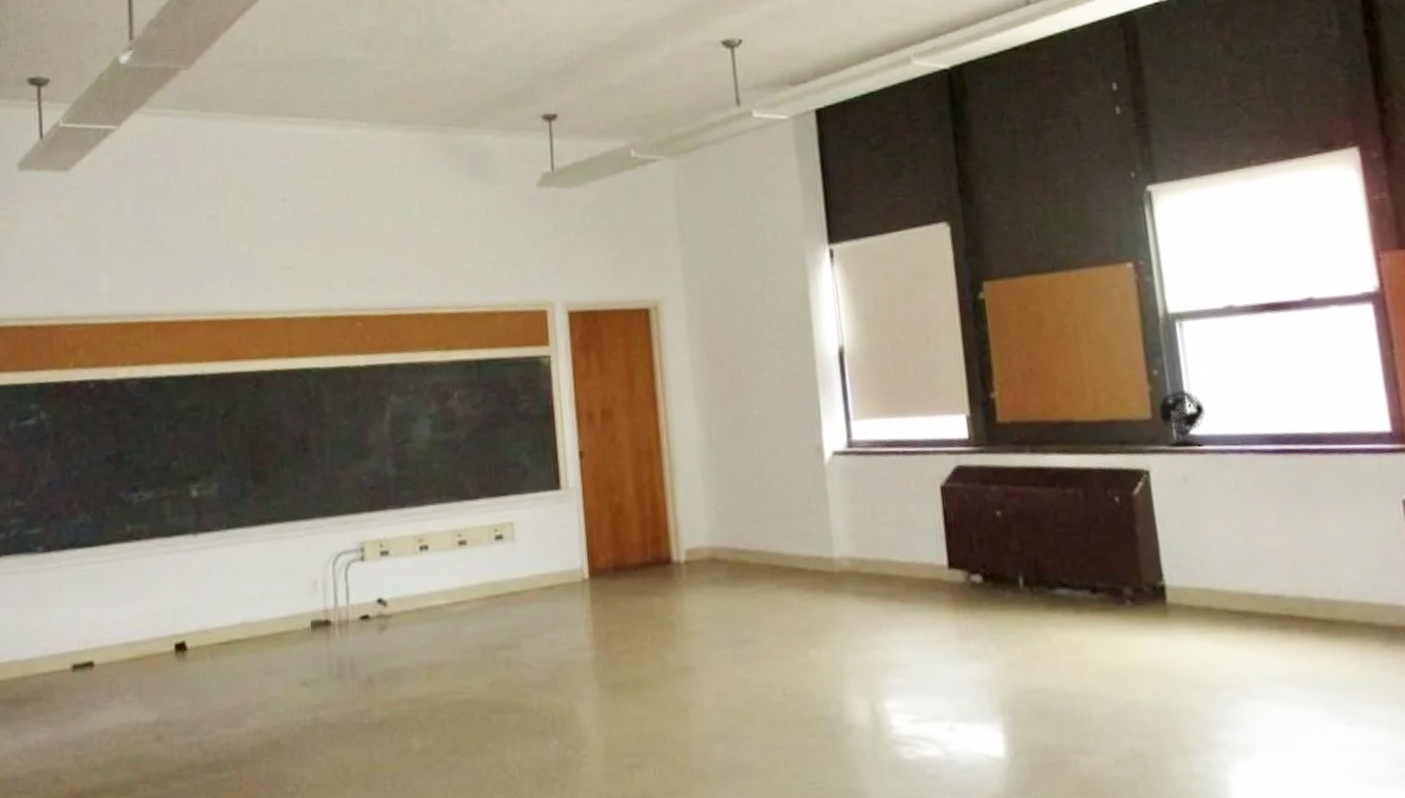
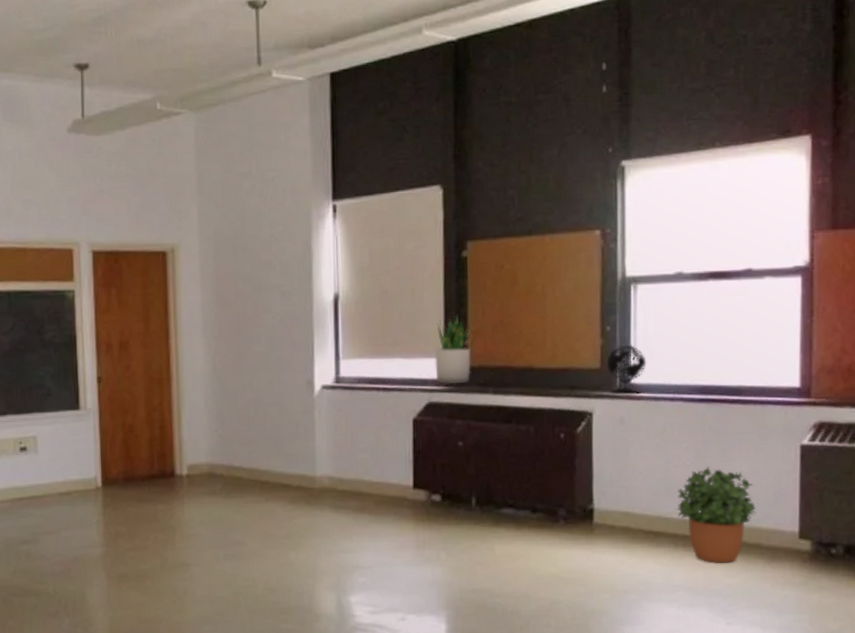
planter: none [957,364,1003,444] -> present [435,314,471,384]
potted plant: none [1263,529,1362,648] -> present [676,466,756,563]

